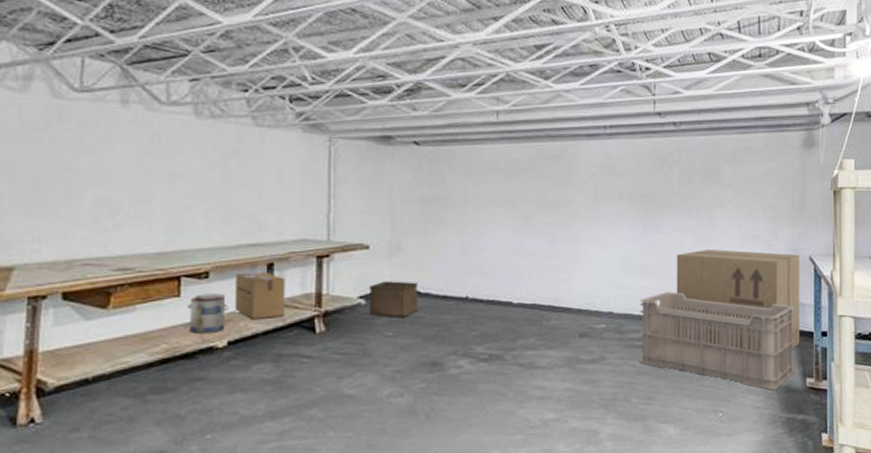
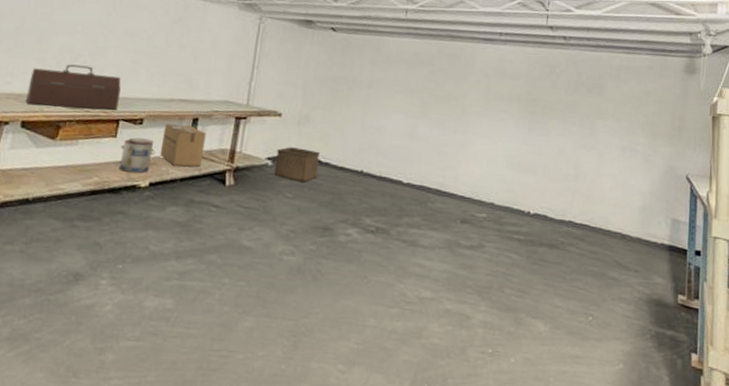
toolbox: none [62,219,176,273] -> present [26,64,121,111]
plastic crate: present [639,292,795,390] -> none [515,191,669,302]
cardboard box: present [676,249,800,355] -> none [552,156,677,265]

